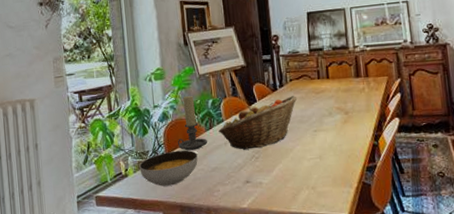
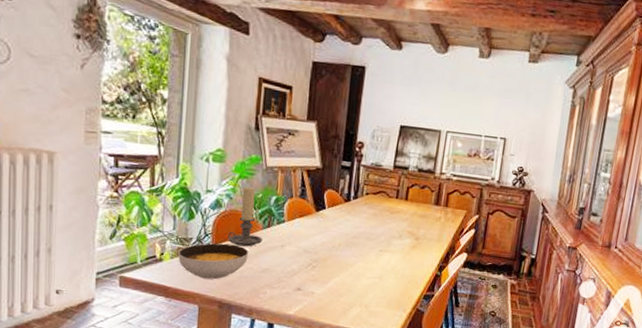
fruit basket: present [218,96,298,150] -> none [277,210,370,257]

